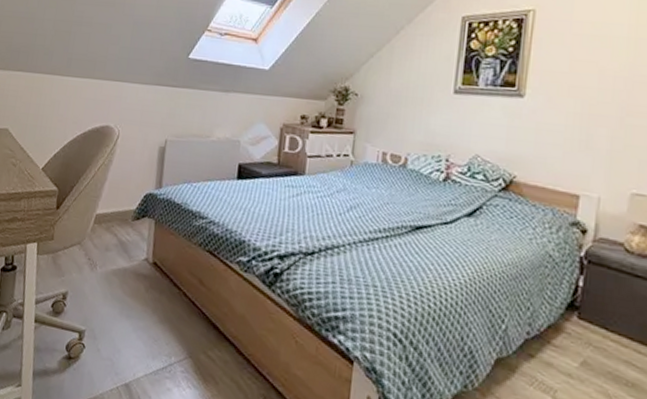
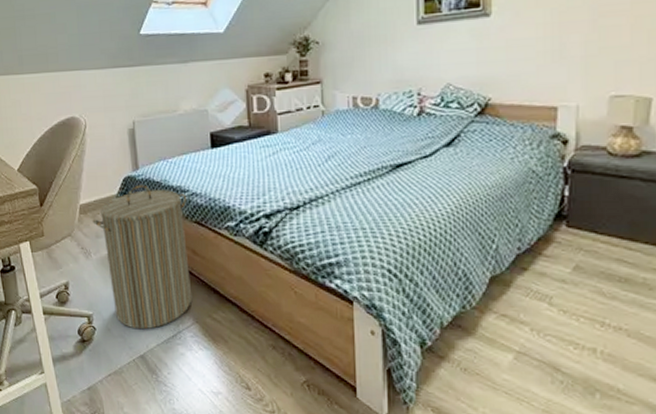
laundry hamper: none [105,203,204,357] -> present [92,184,193,330]

